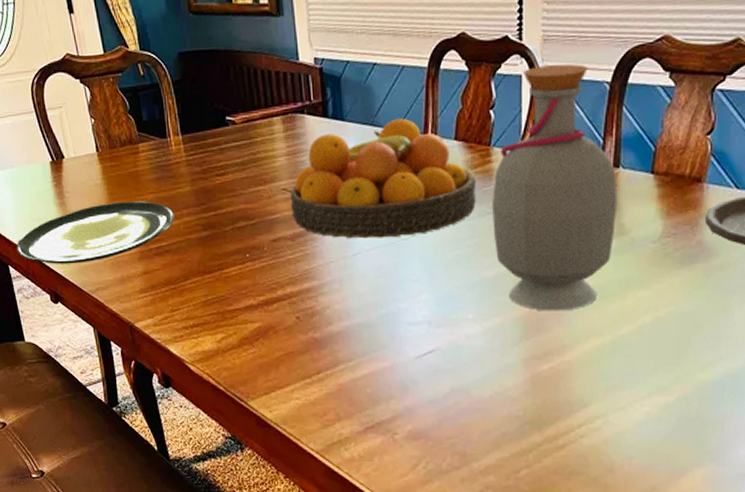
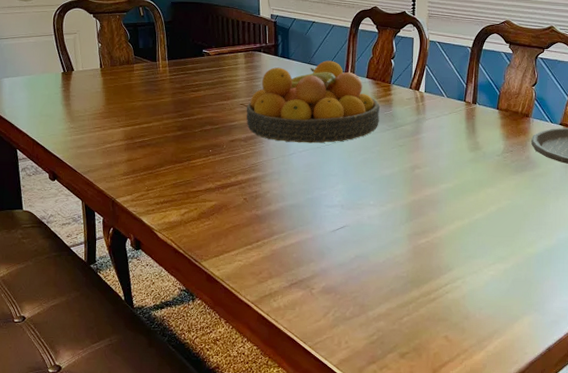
plate: present [16,201,175,264] -> none [25,106,157,151]
bottle: present [492,64,618,311] -> none [390,32,475,201]

